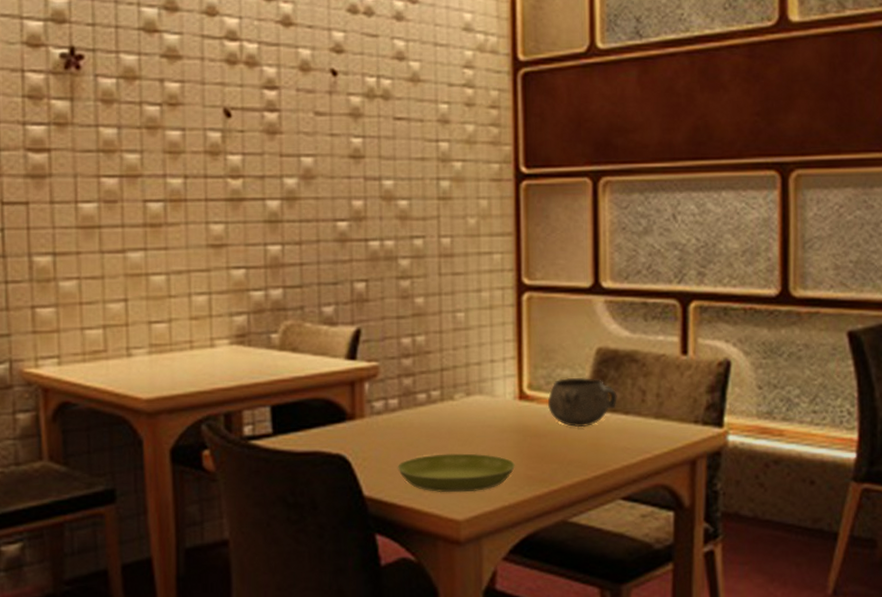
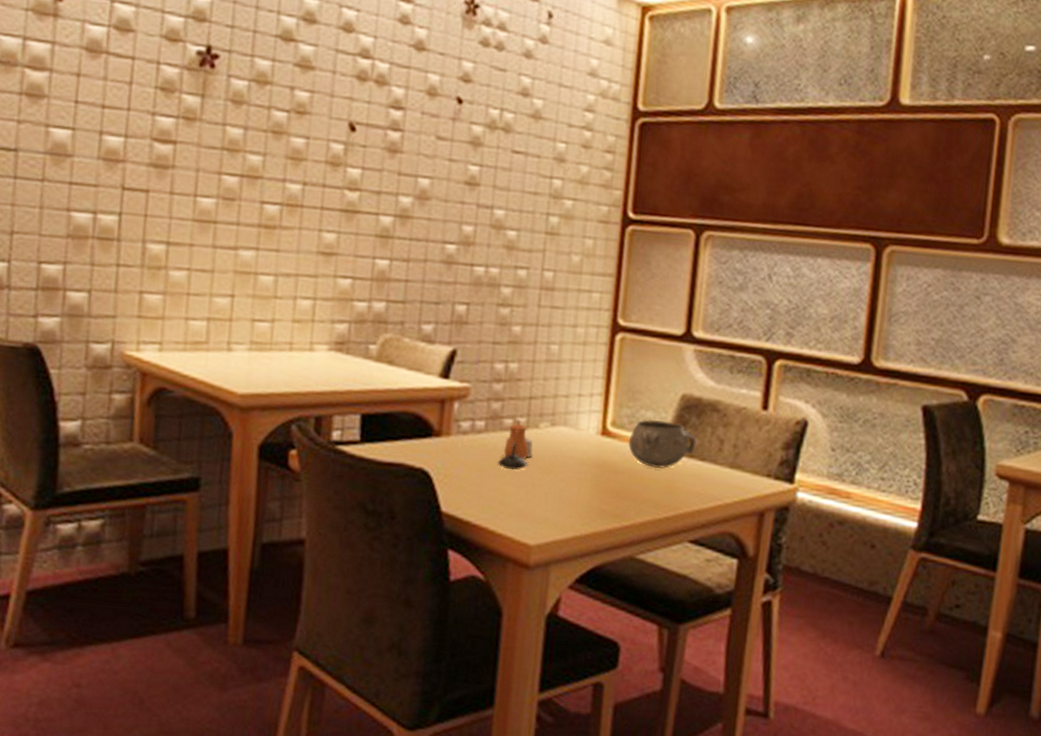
saucer: present [397,453,516,493] -> none [476,479,591,519]
teapot: none [416,393,451,446] -> present [498,419,533,471]

